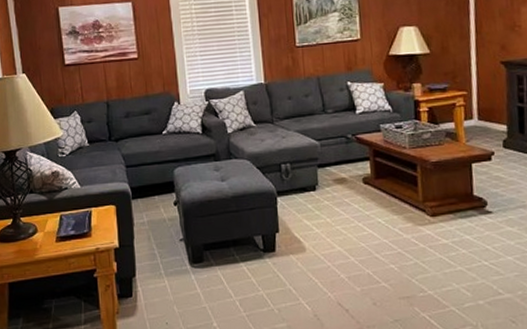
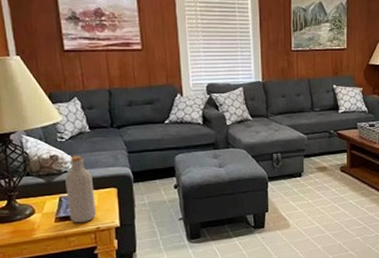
bottle: none [65,171,96,244] -> present [65,155,97,223]

